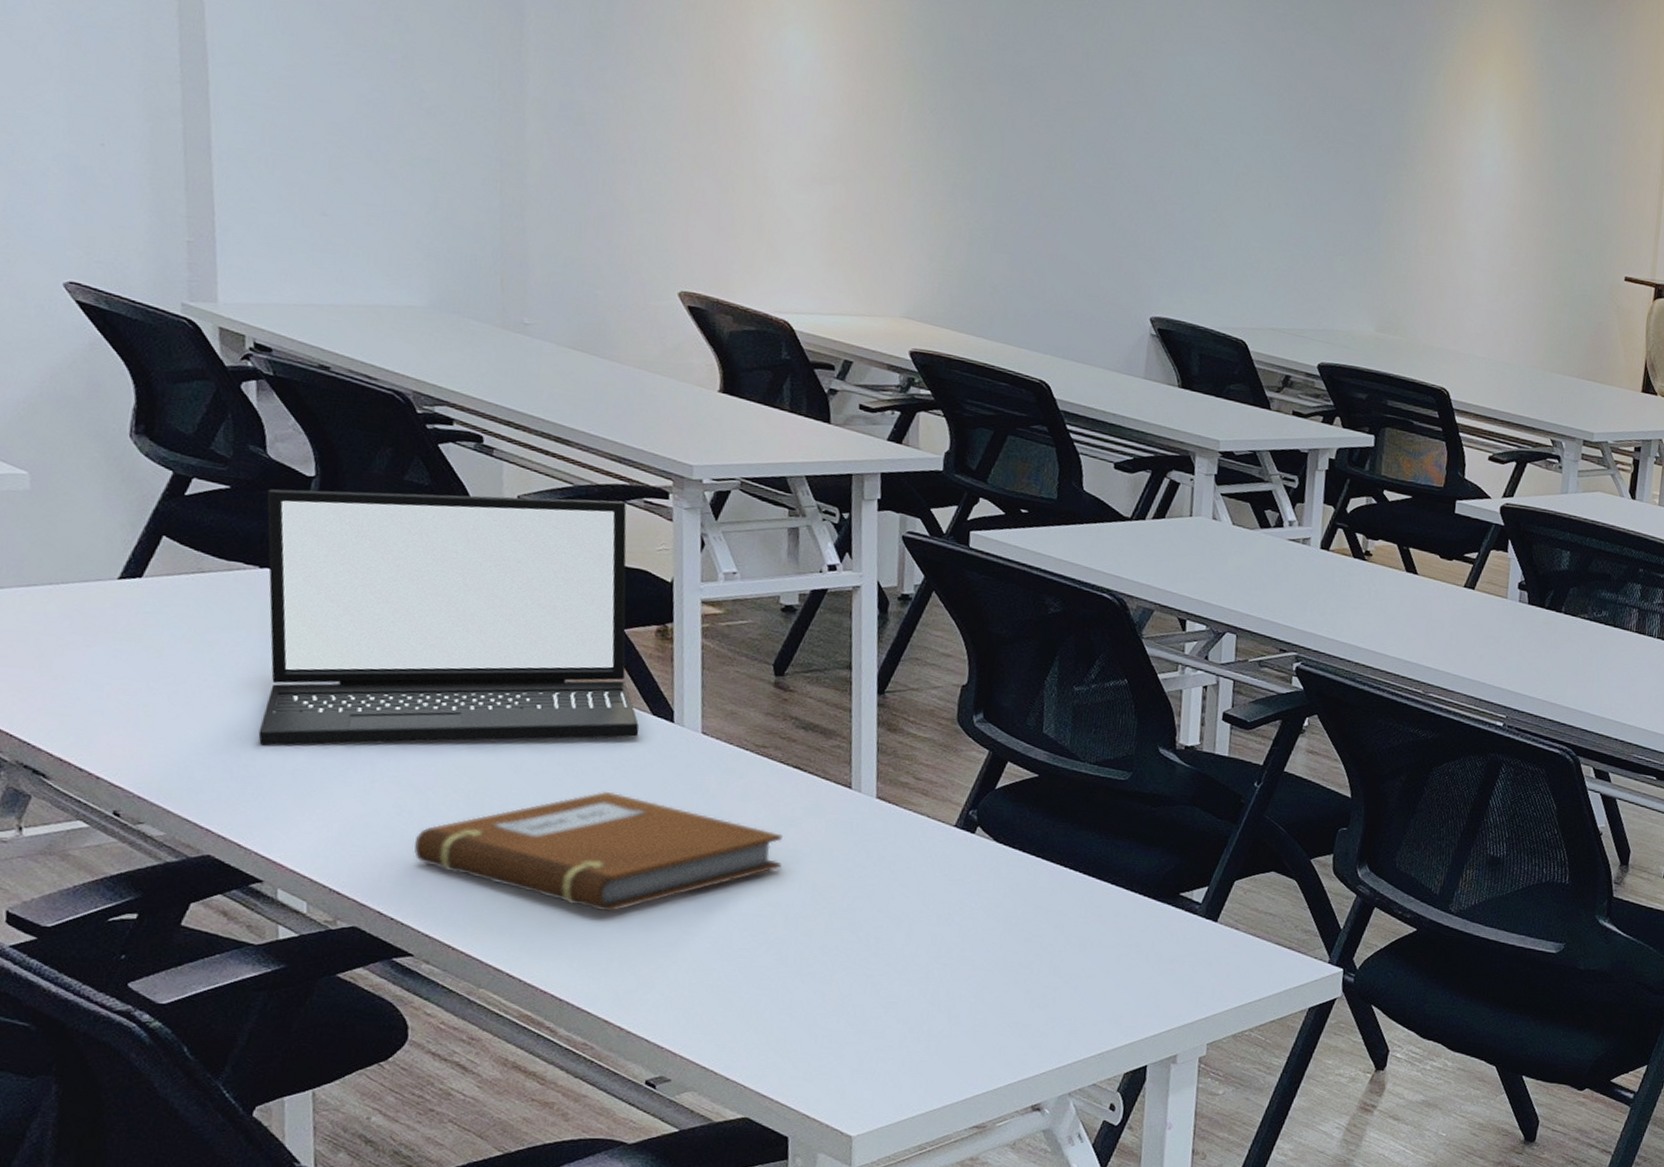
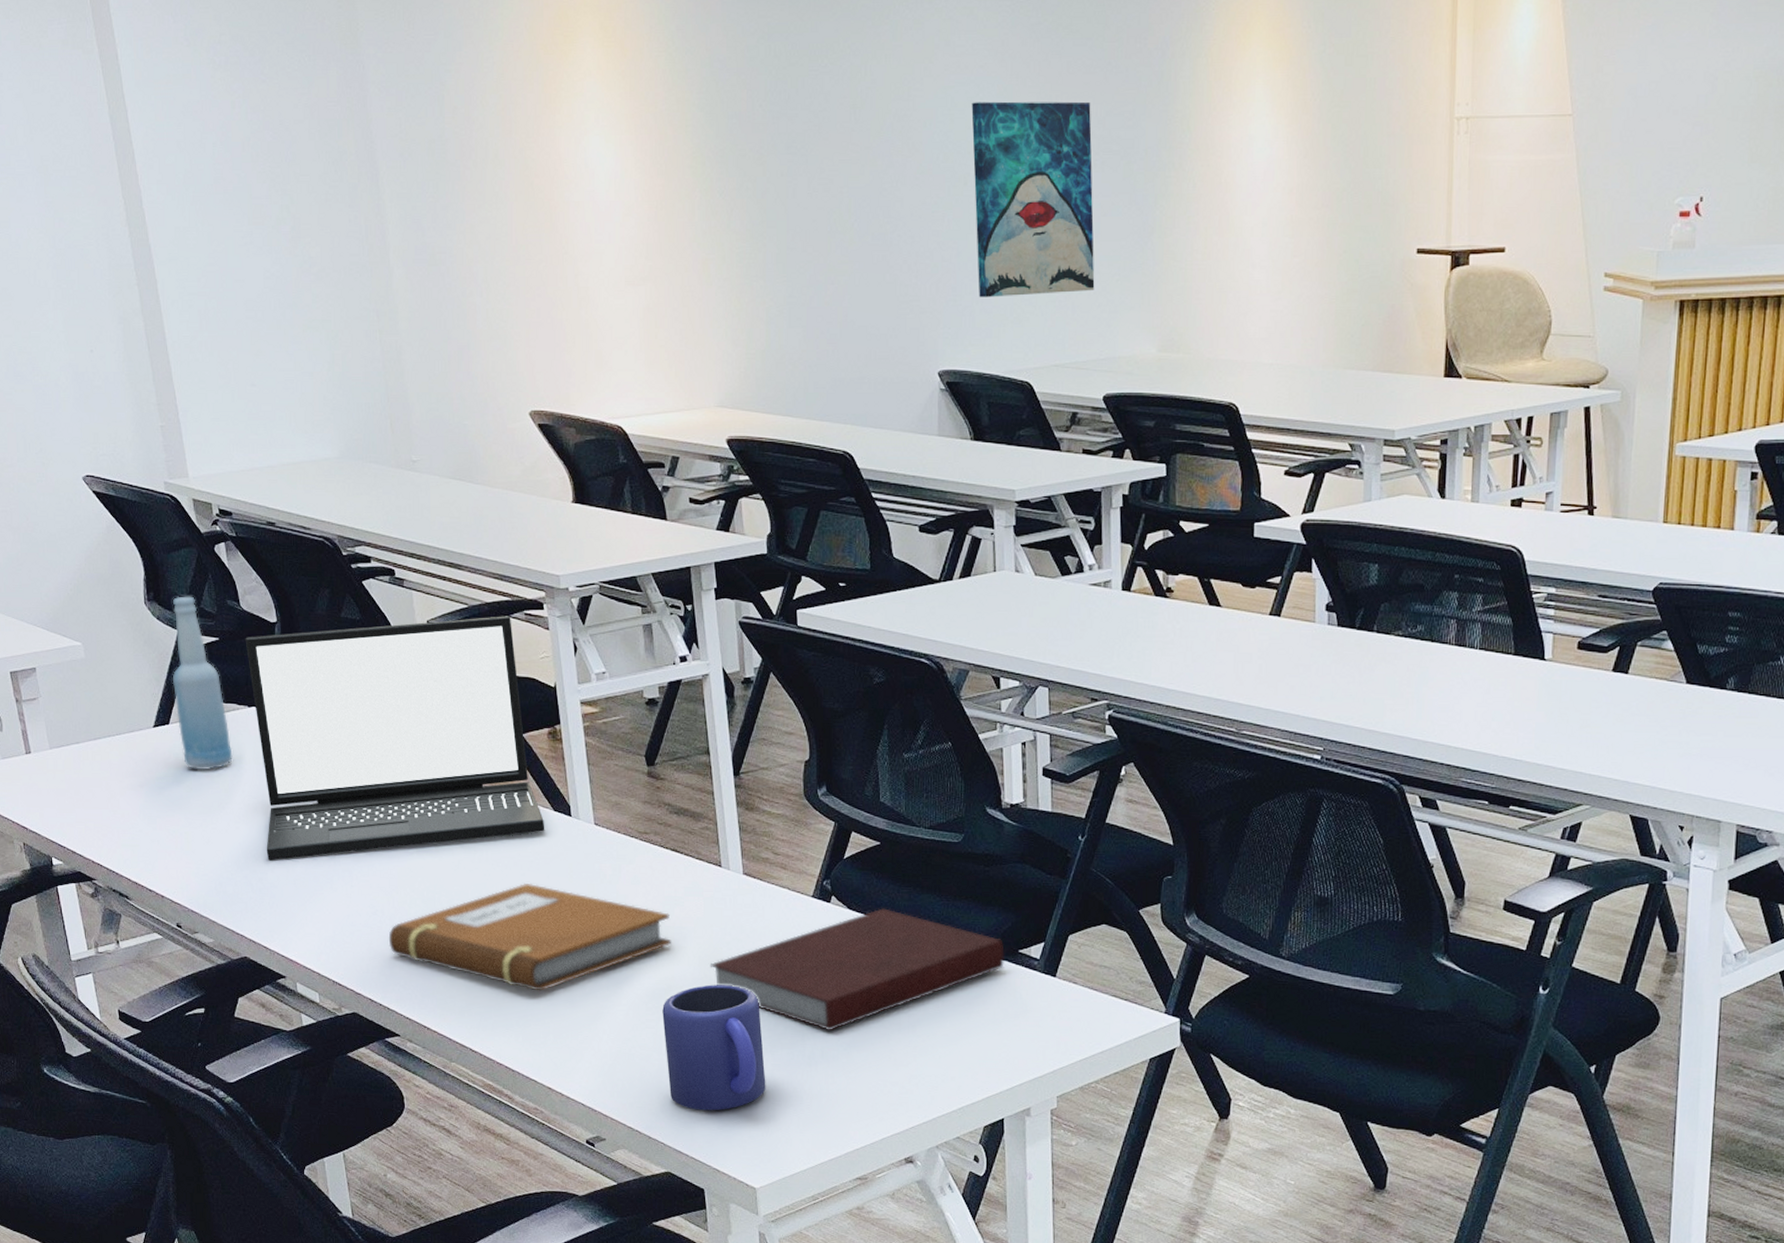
bottle: none [154,434,229,635] -> present [172,596,233,771]
mug: none [758,913,880,1051] -> present [662,984,766,1111]
notebook: none [824,842,1165,969] -> present [709,908,1005,1031]
wall art: none [1200,73,1330,266] -> present [971,101,1095,298]

